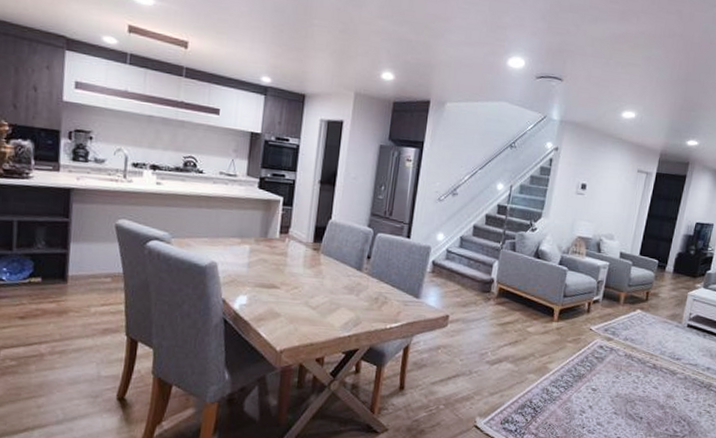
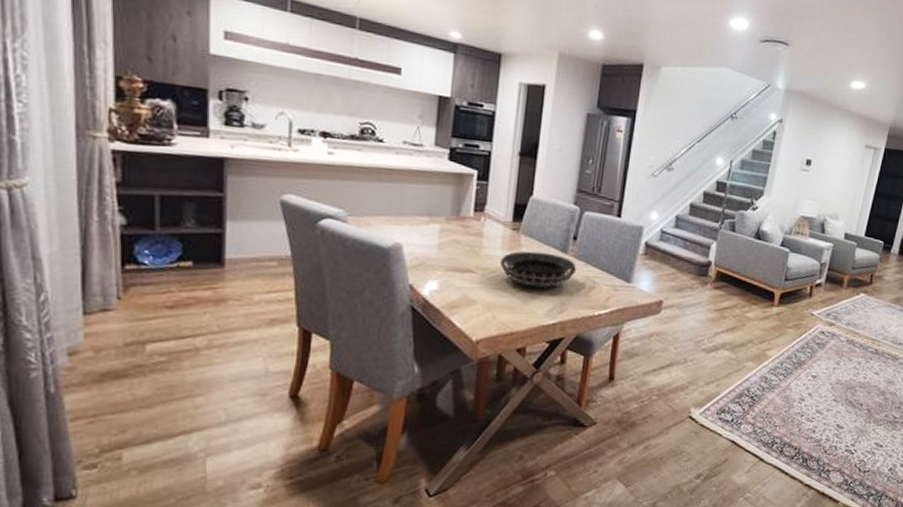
decorative bowl: none [301,269,371,302] -> present [499,251,577,288]

